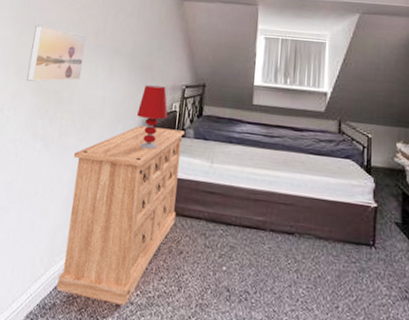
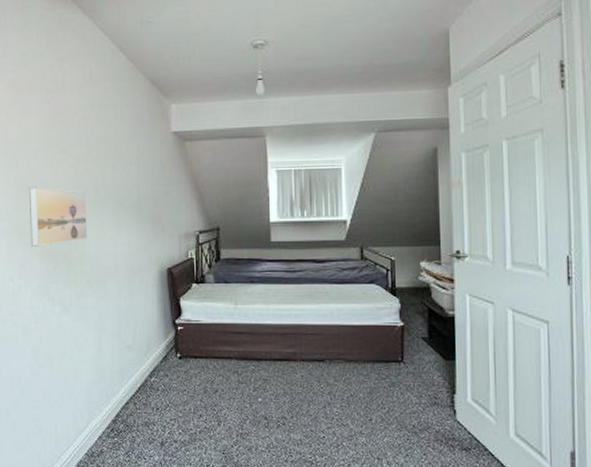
dresser: present [56,125,185,306] -> none [94,277,207,444]
table lamp: present [136,85,168,150] -> none [152,235,185,300]

